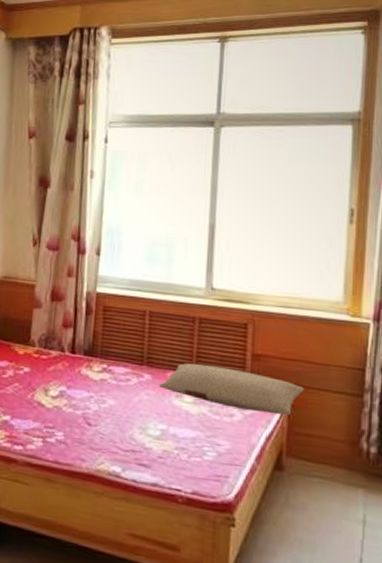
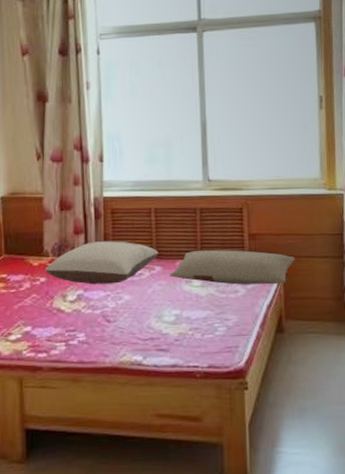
pillow: none [29,337,150,386] -> present [44,241,159,285]

